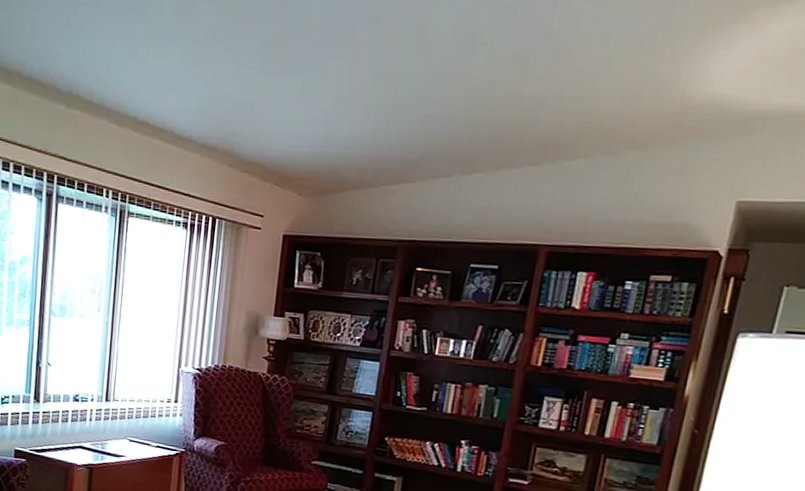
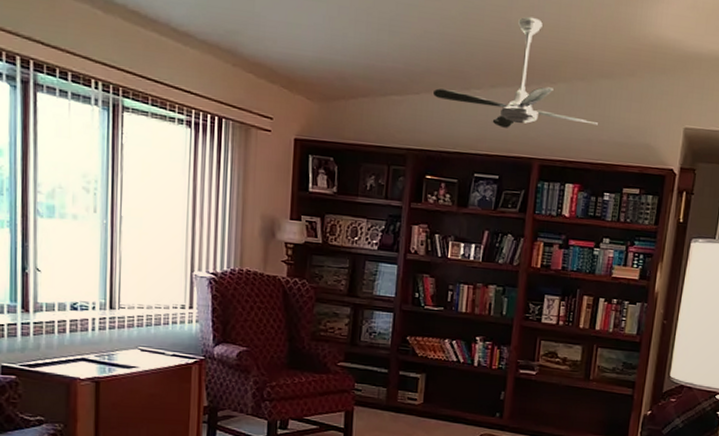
ceiling fan: none [430,88,623,213] -> present [433,16,598,128]

